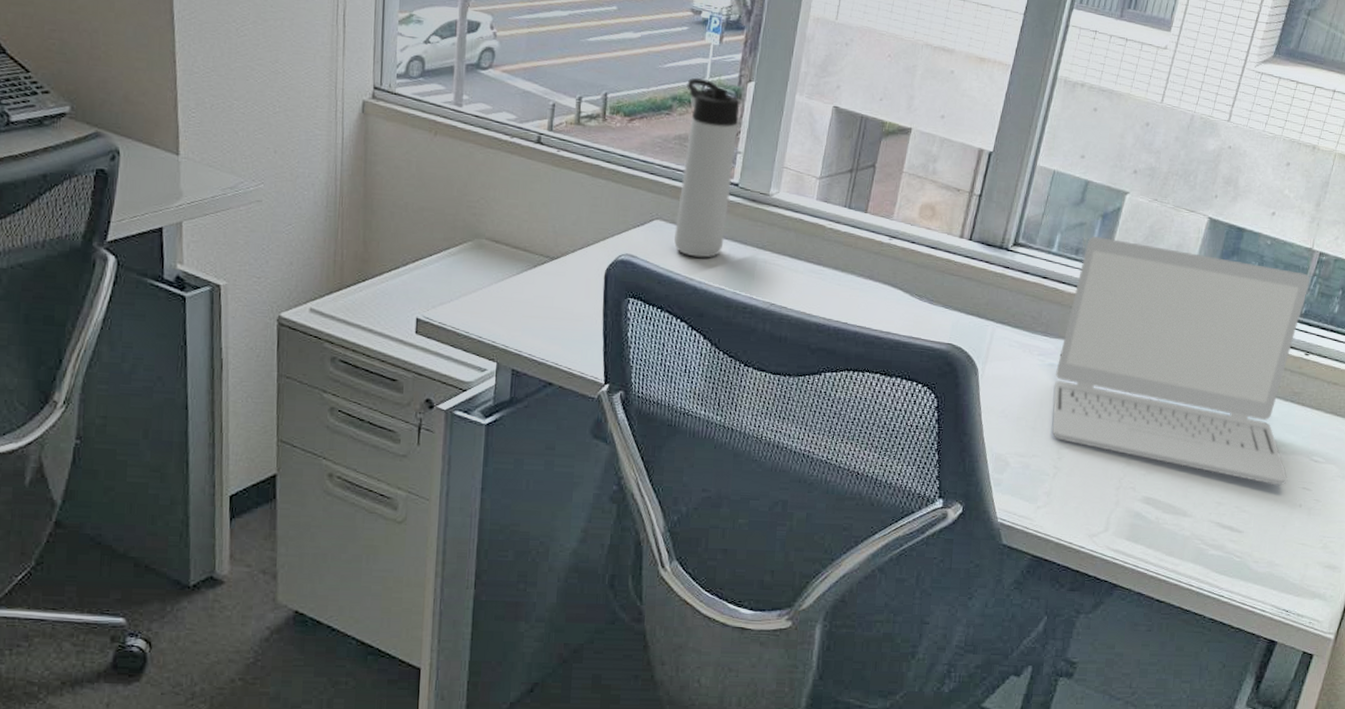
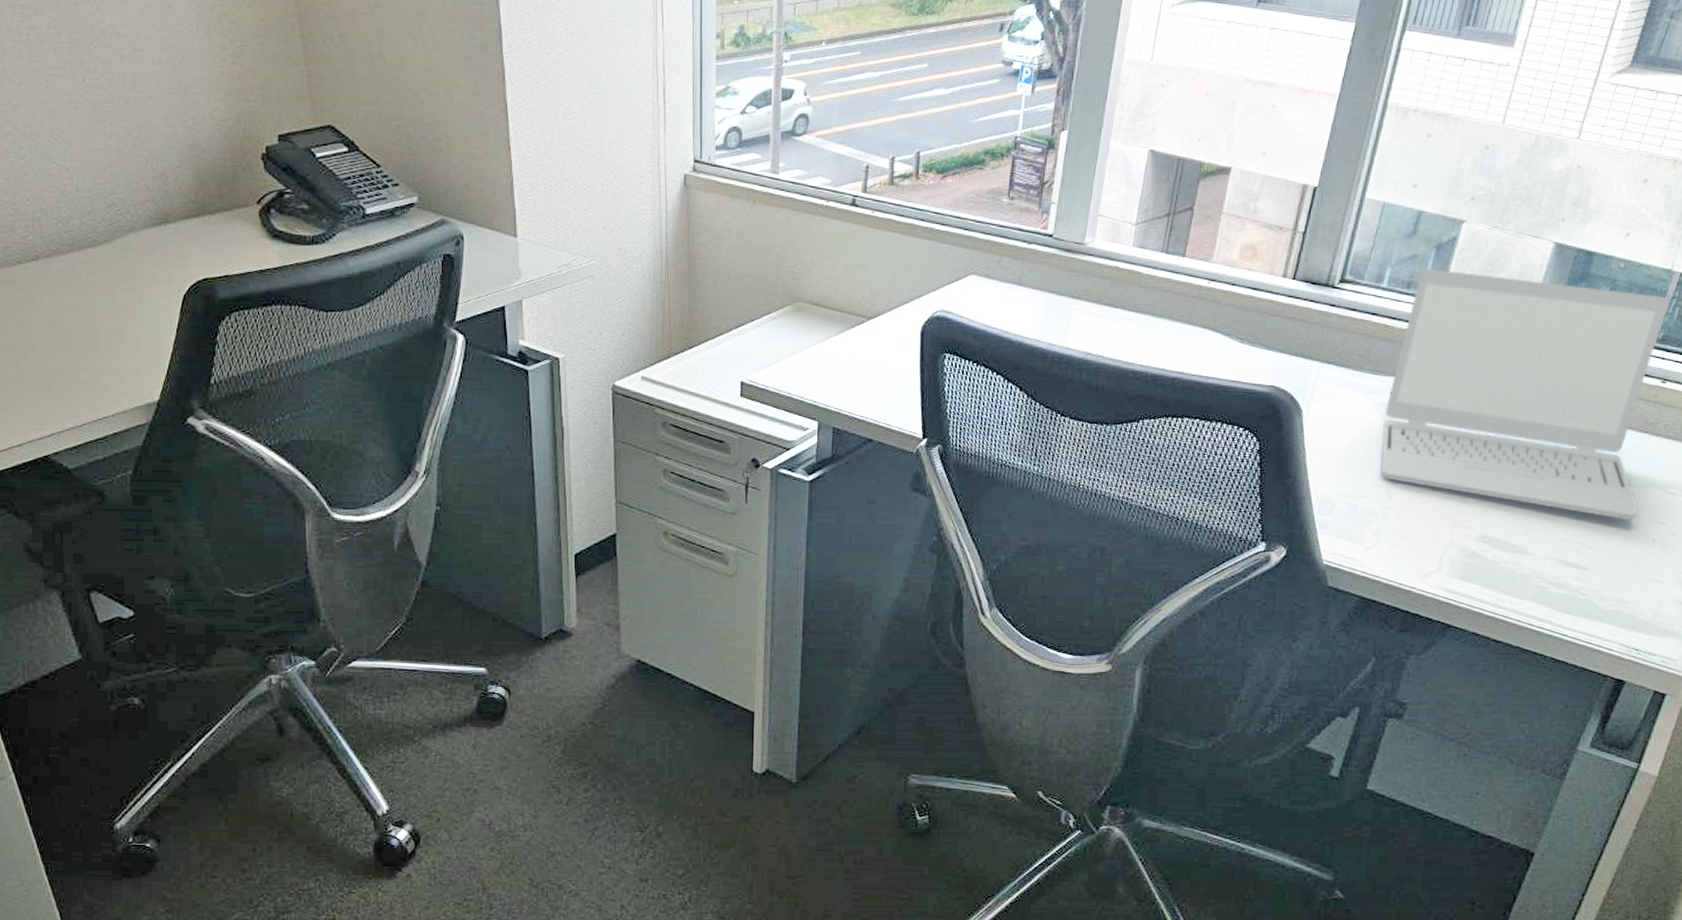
thermos bottle: present [674,78,740,258] -> none [989,131,1053,311]

